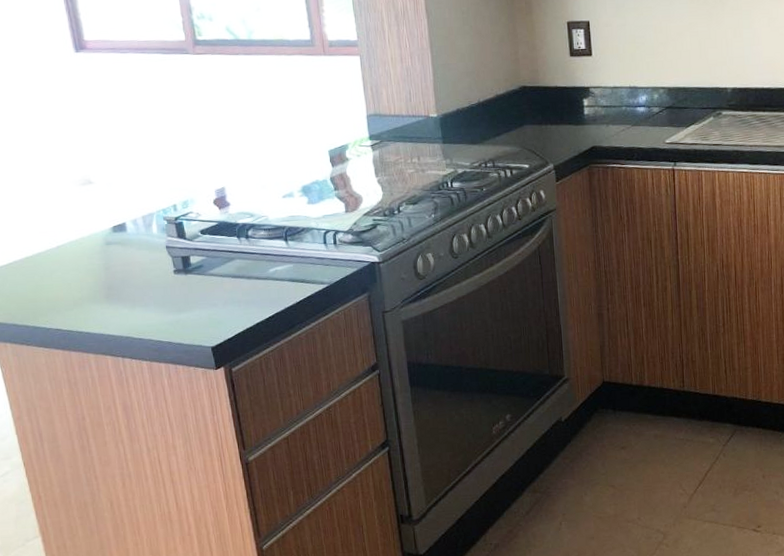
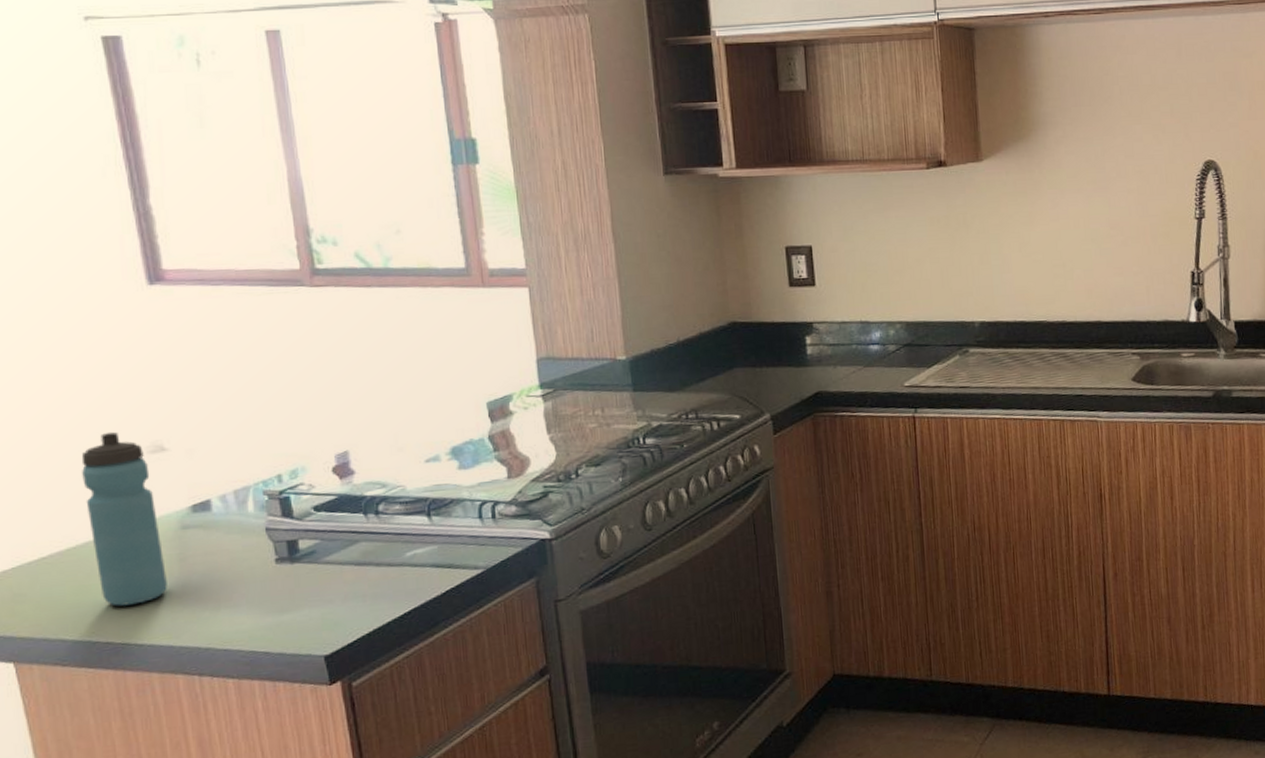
water bottle: none [33,168,98,302] -> present [81,431,167,606]

